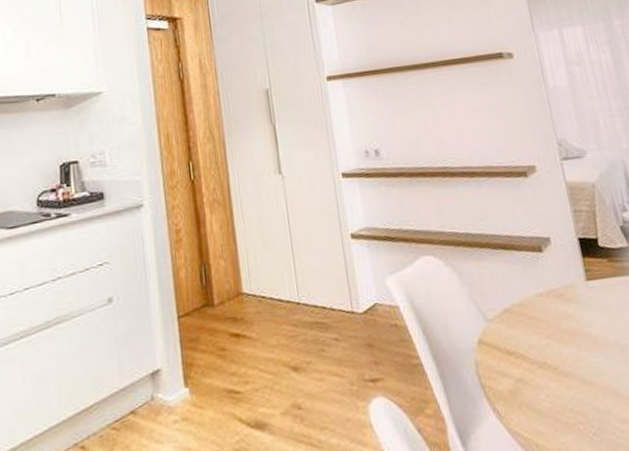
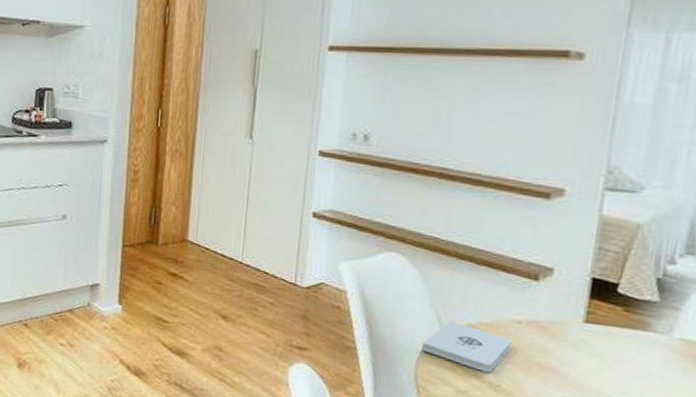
notepad: none [474,310,543,354] -> present [421,321,512,373]

